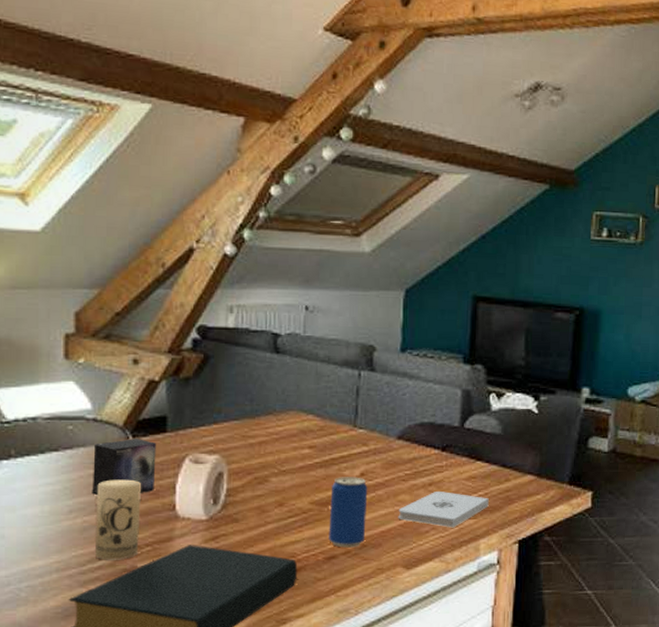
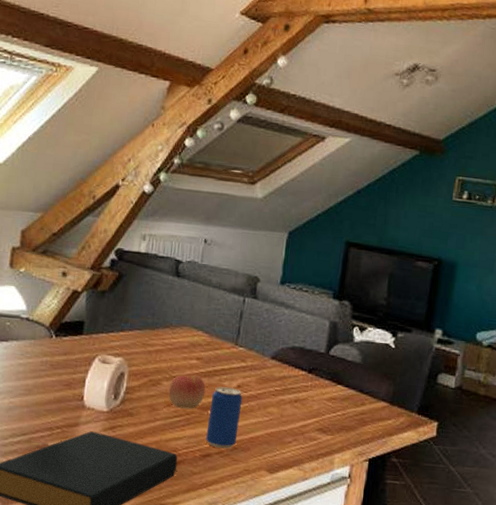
small box: present [92,439,156,496] -> none [18,337,73,384]
candle: present [96,479,141,560] -> none [16,370,58,438]
apple: none [279,466,323,506] -> present [168,375,206,409]
notepad: present [398,492,489,528] -> none [266,408,346,441]

